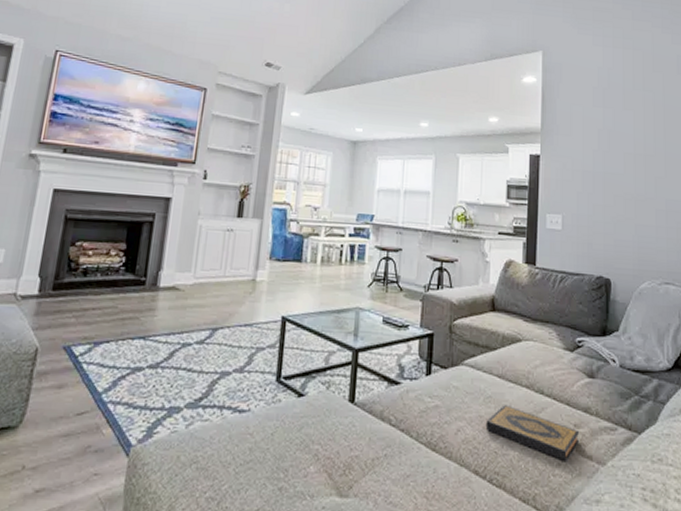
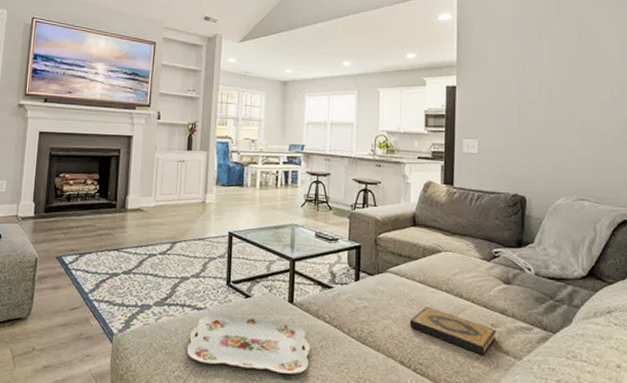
serving tray: none [222,416,373,491] -> present [186,313,311,374]

